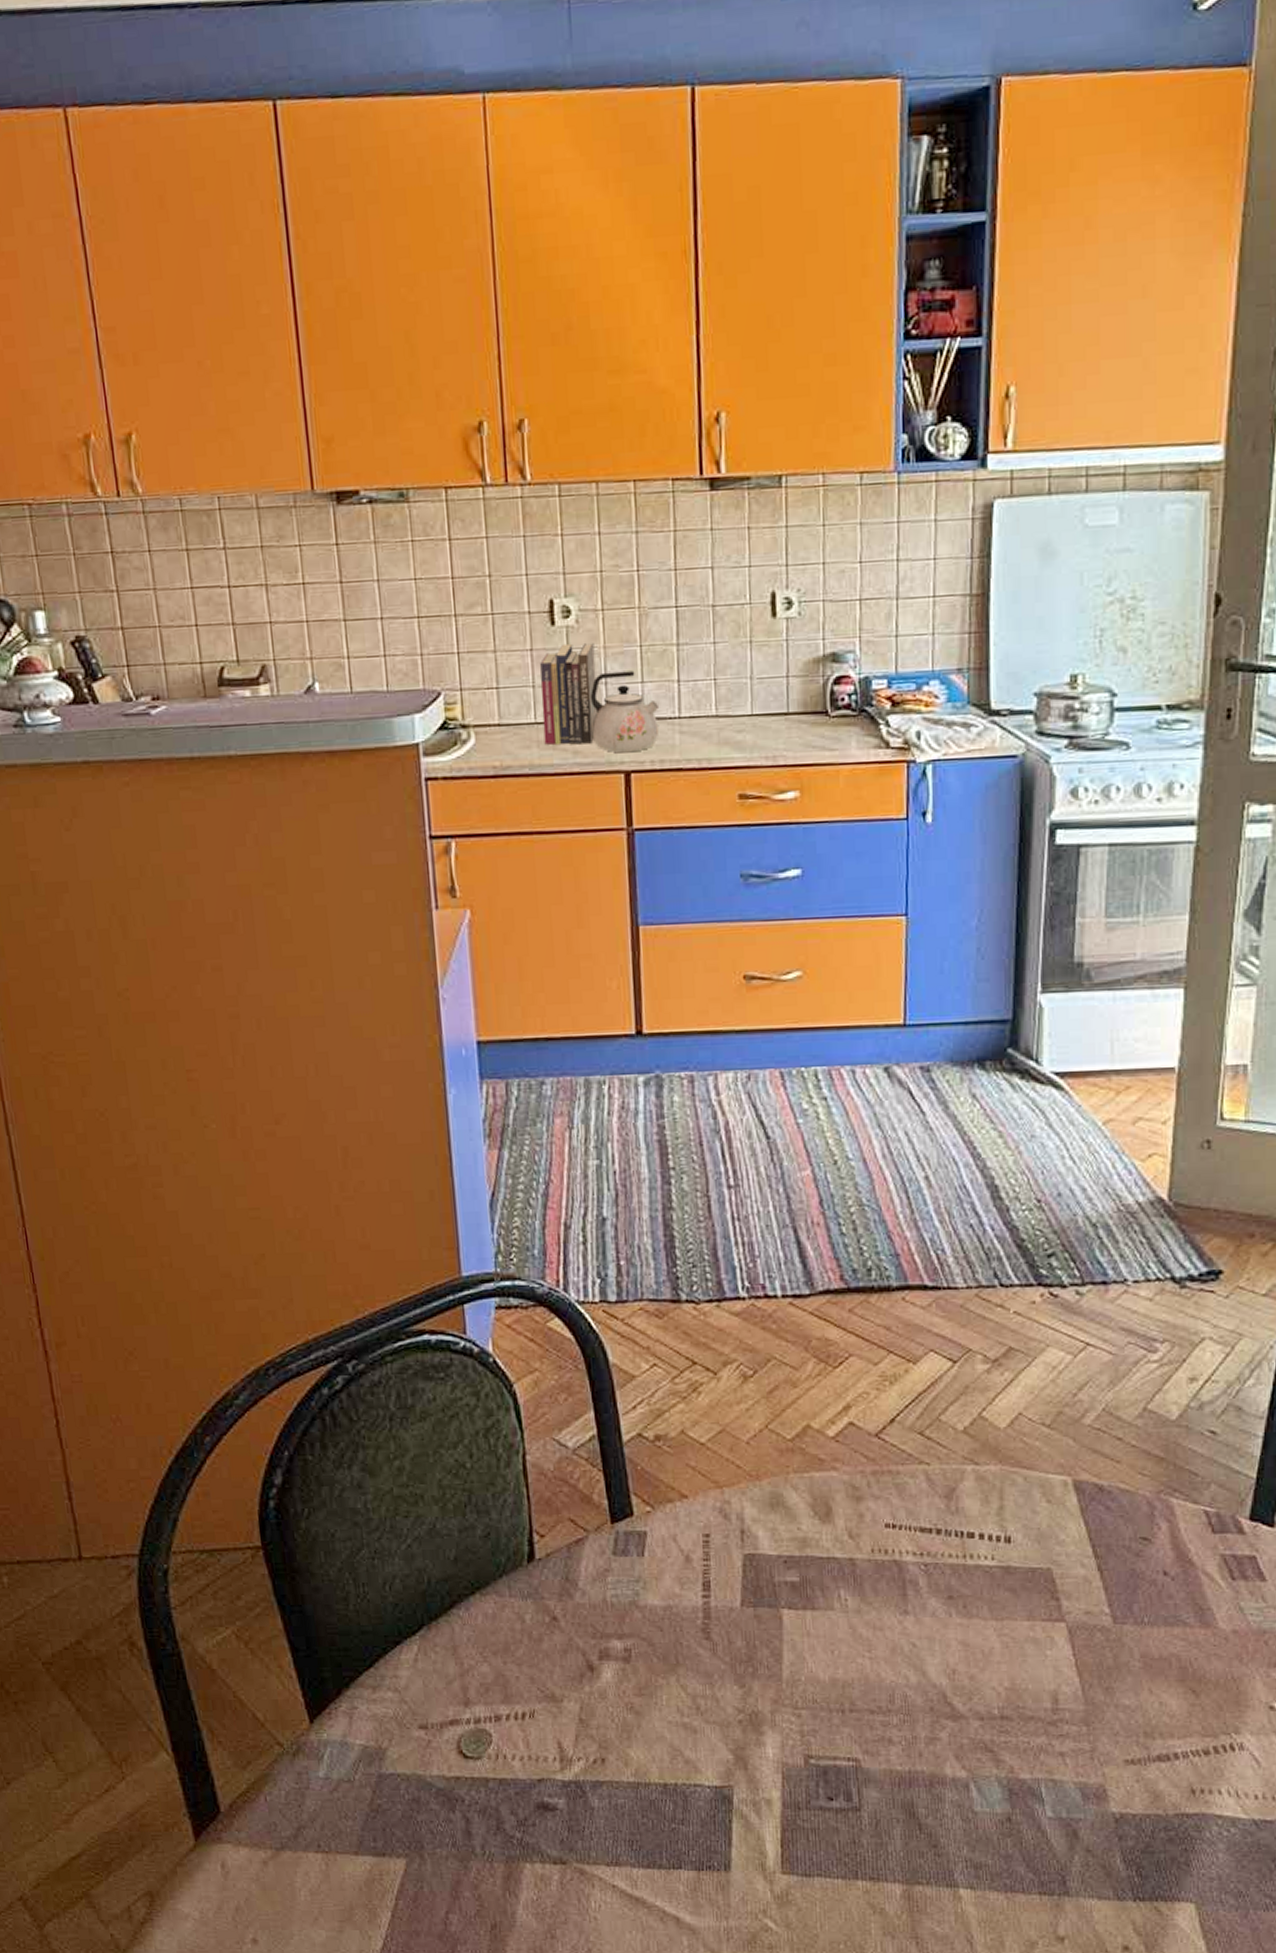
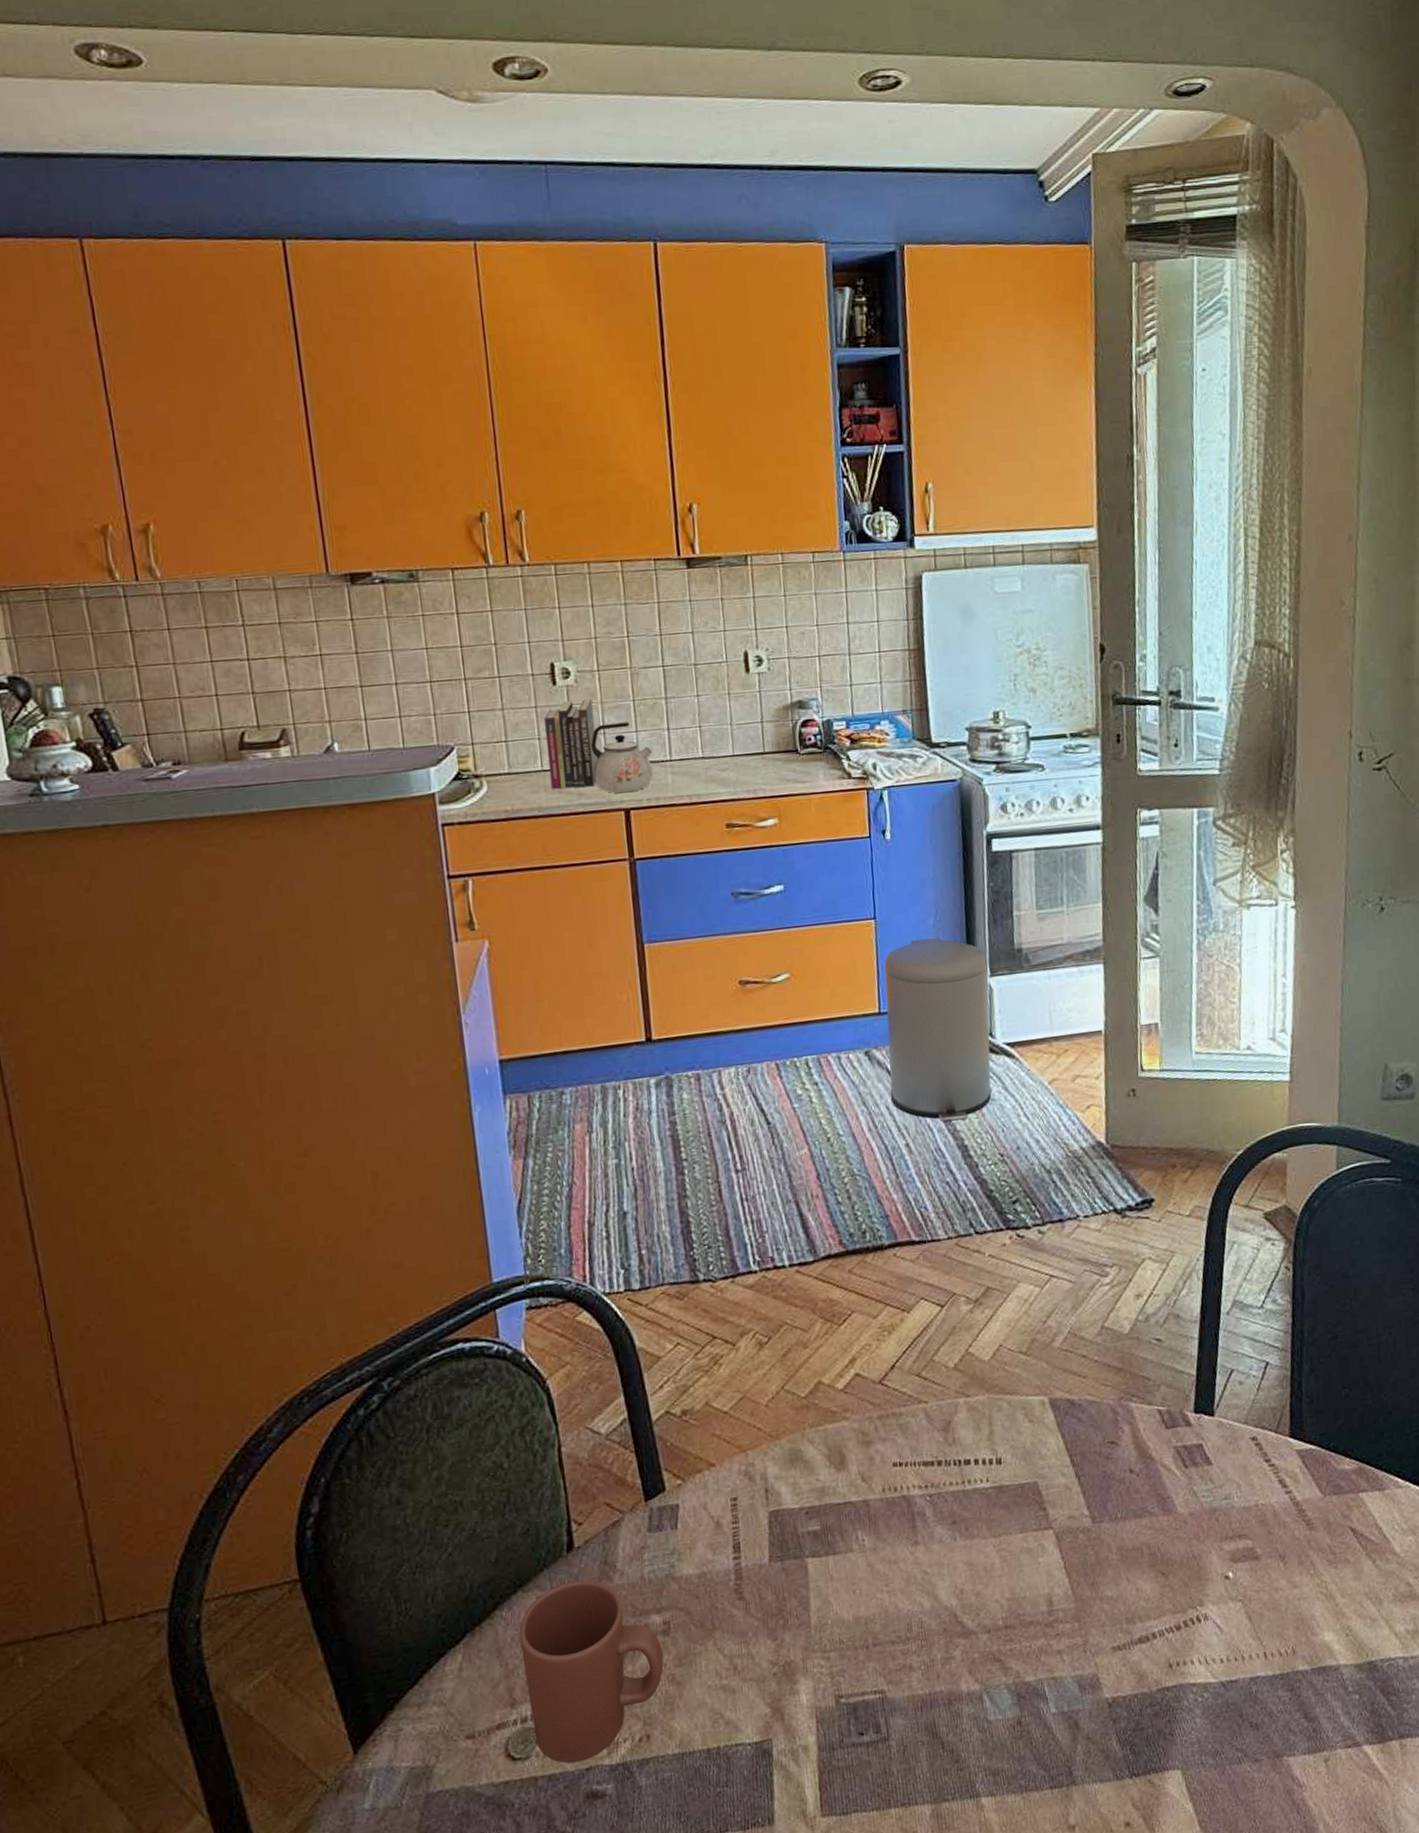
mug: none [475,1592,623,1772] -> present [519,1579,664,1763]
pedal bin: none [910,942,1040,1156] -> present [884,937,992,1122]

